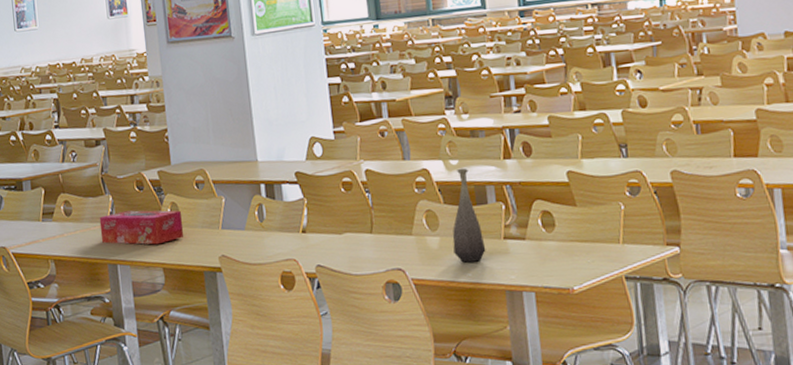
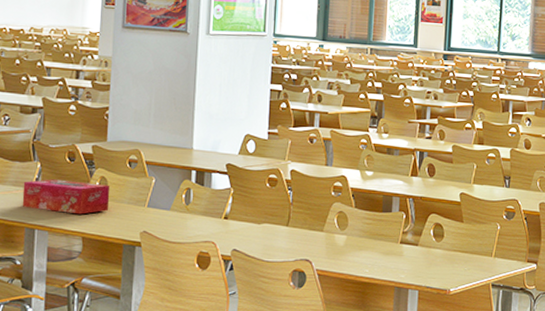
bottle: present [452,168,486,263] -> none [357,179,384,260]

